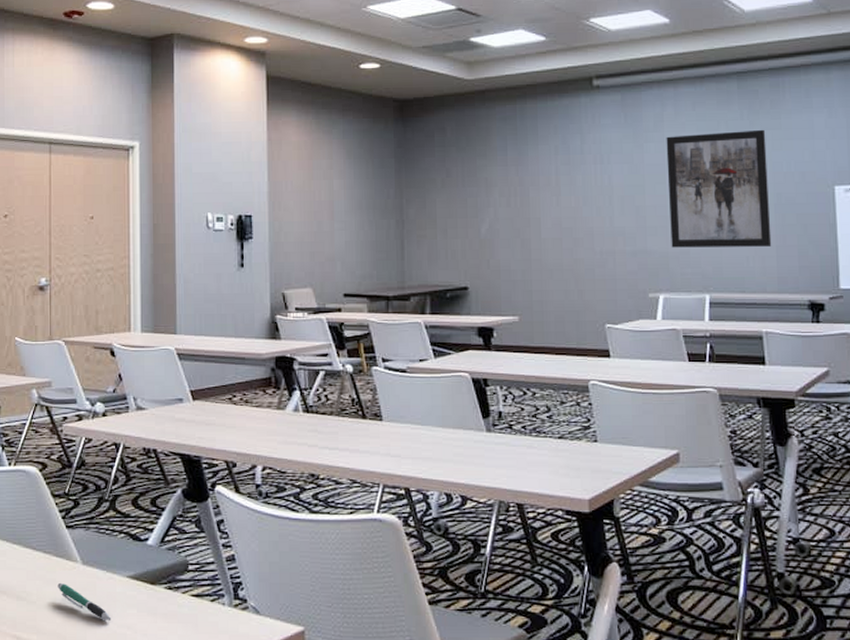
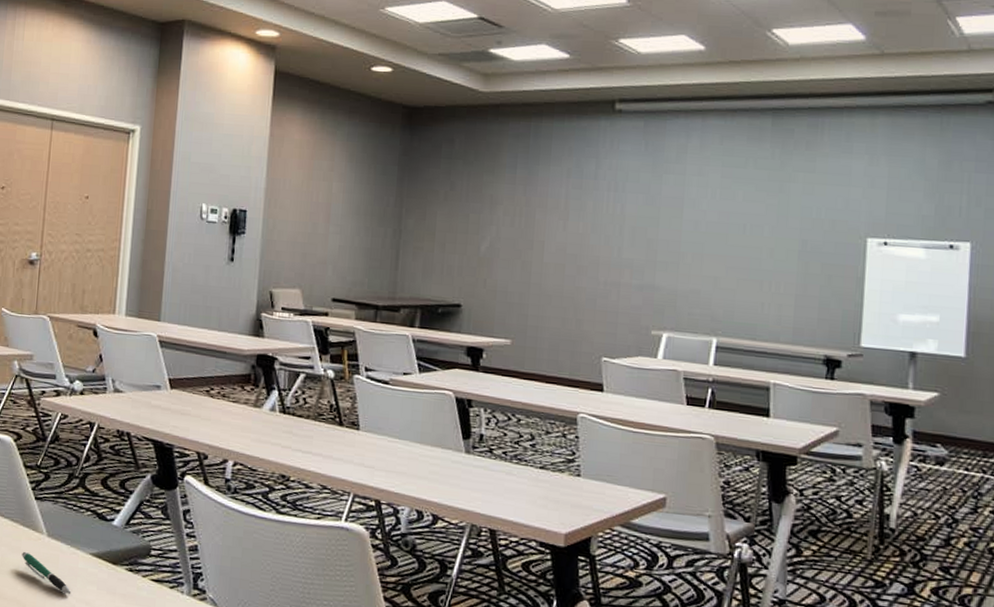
wall art: present [666,129,772,248] -> none [681,169,798,295]

